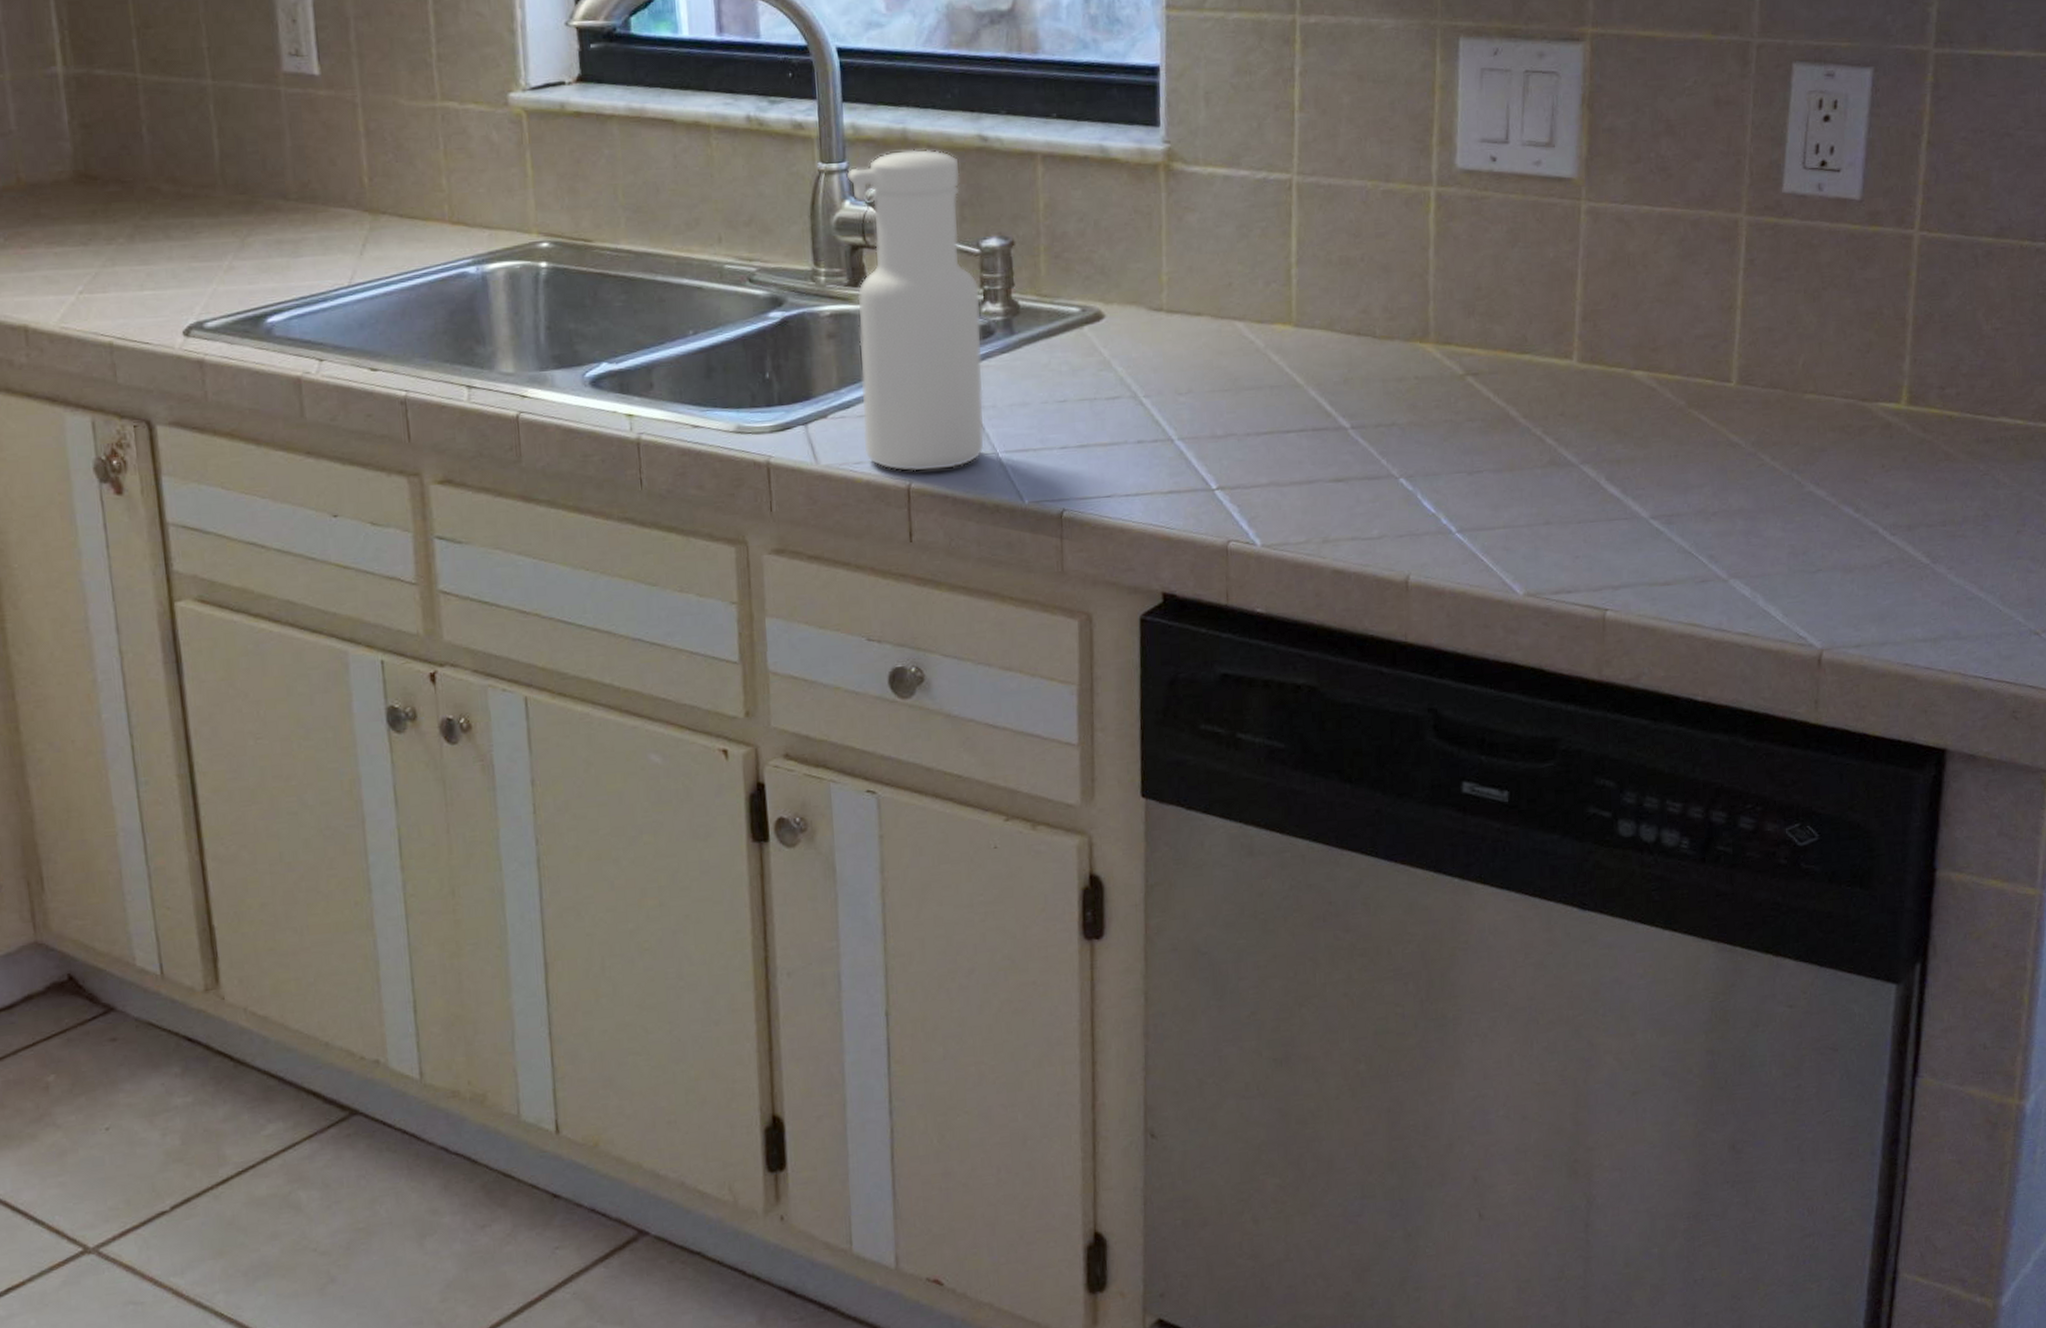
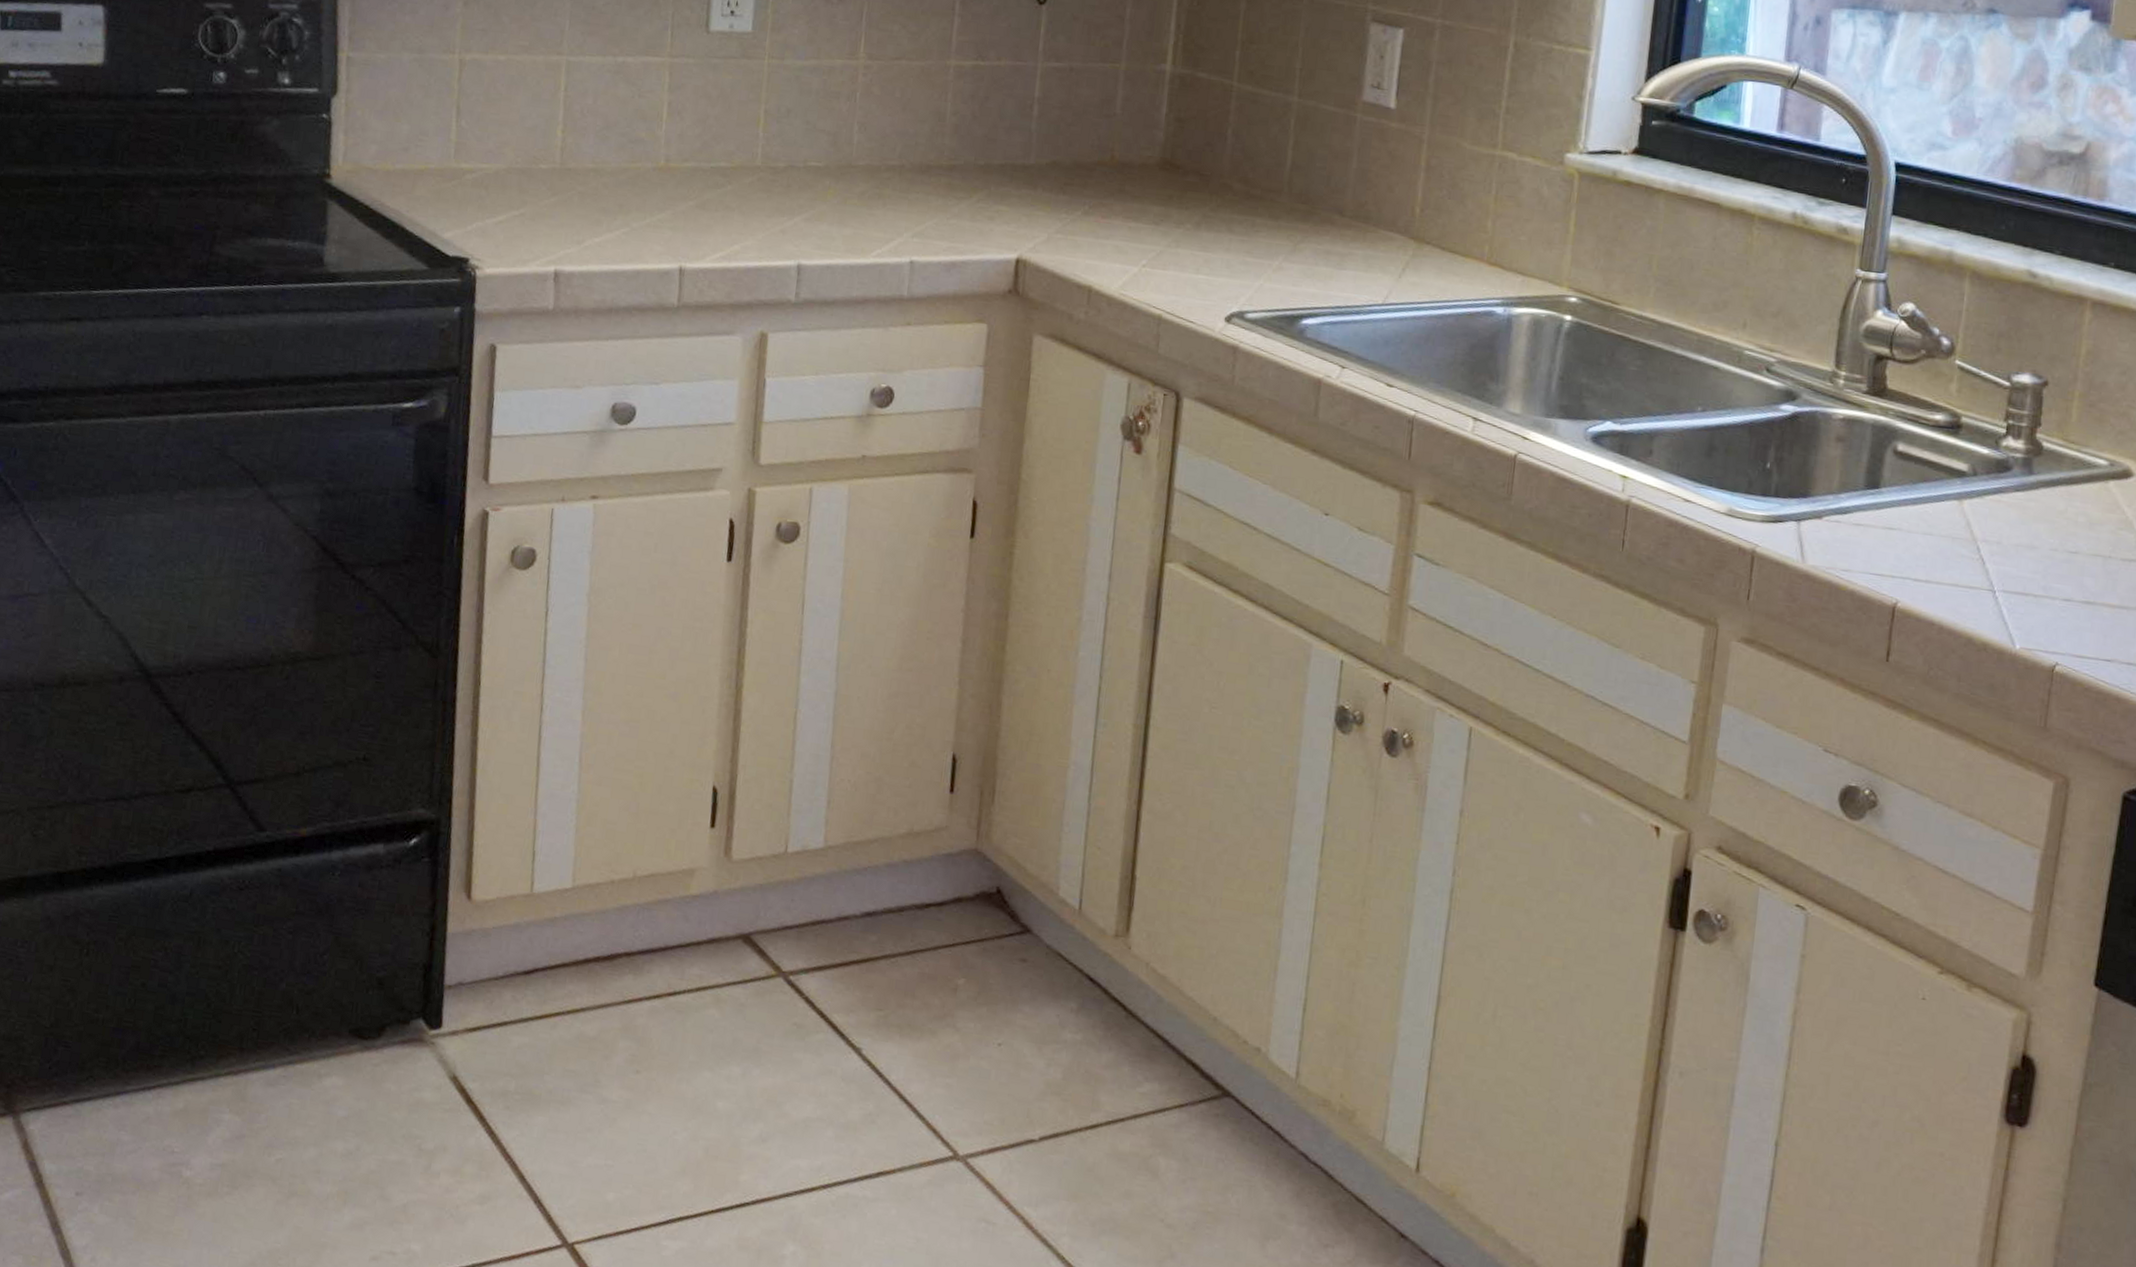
water bottle: present [846,148,985,472] -> none [1854,270,2004,597]

